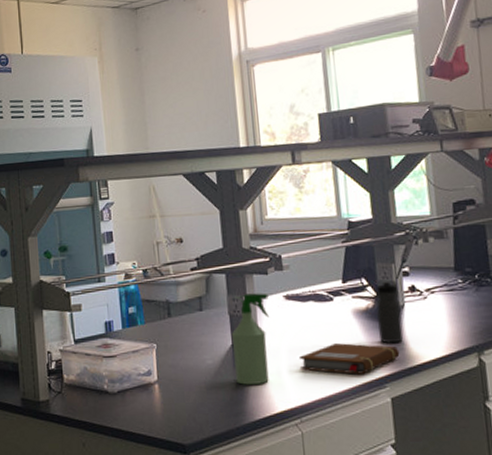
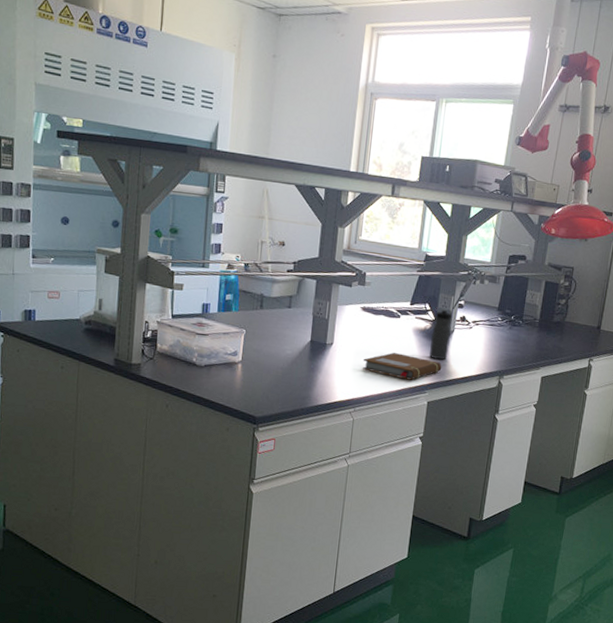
spray bottle: present [231,293,269,385] -> none [308,300,349,377]

